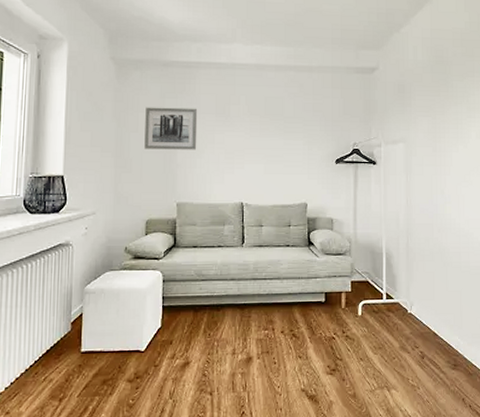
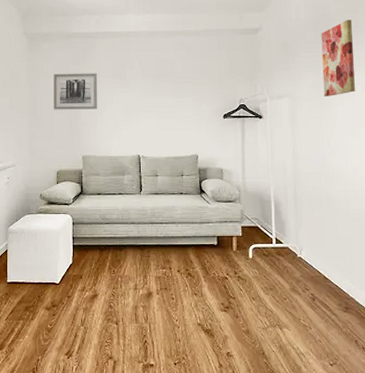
wall art: none [438,64,469,143] -> present [321,20,355,96]

